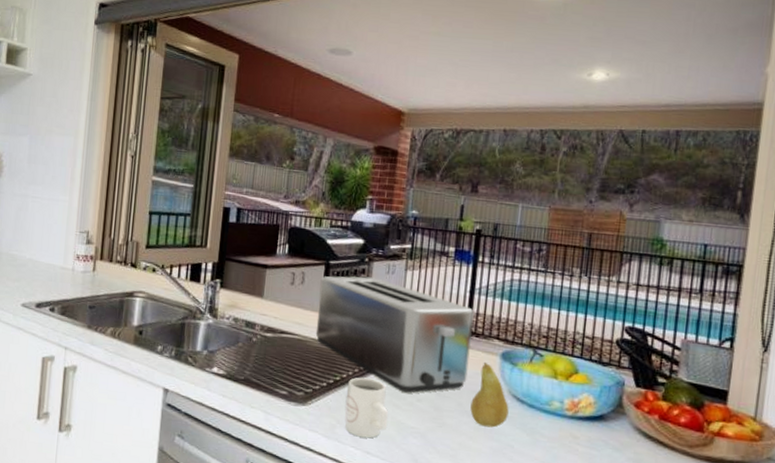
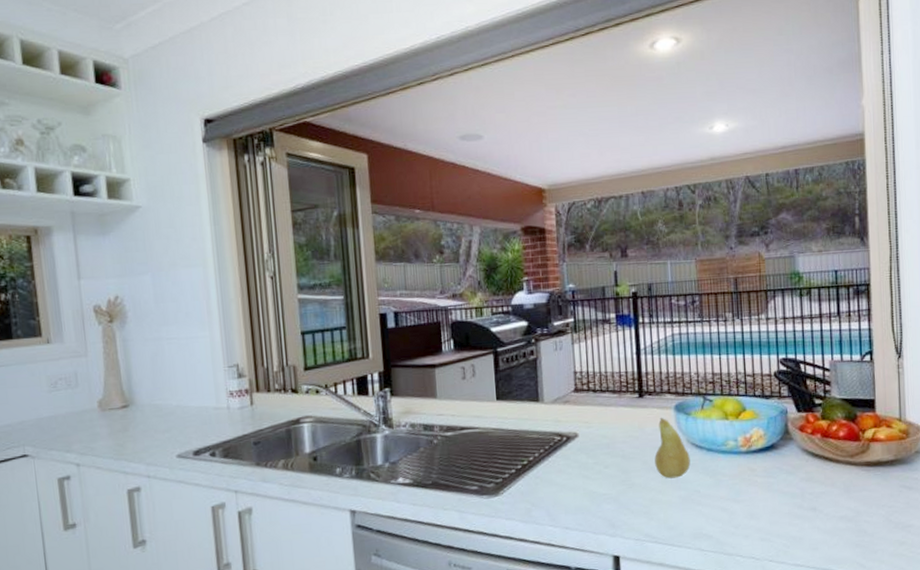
toaster: present [315,276,474,393] -> none [491,357,647,463]
mug: present [344,377,389,439] -> none [536,455,581,515]

